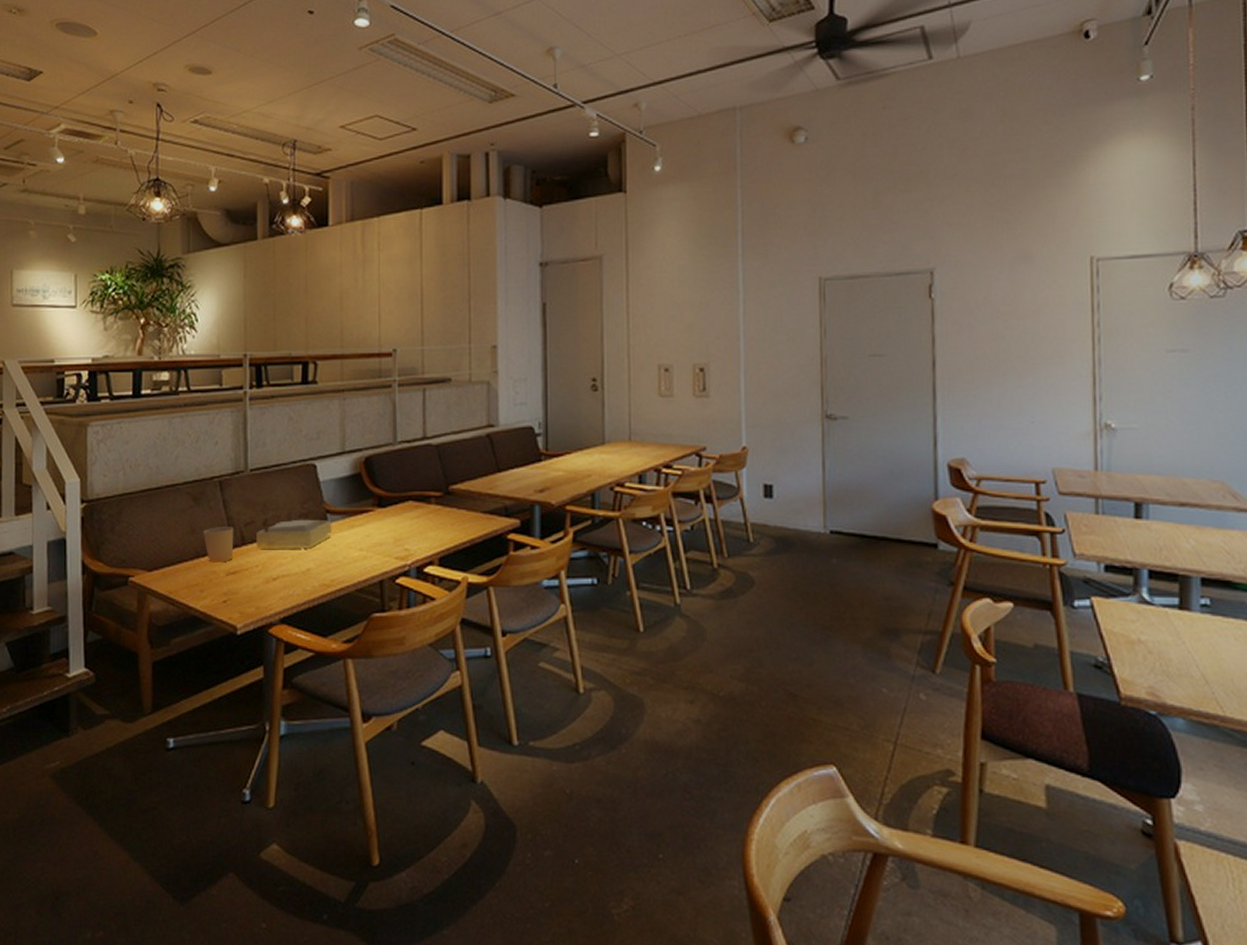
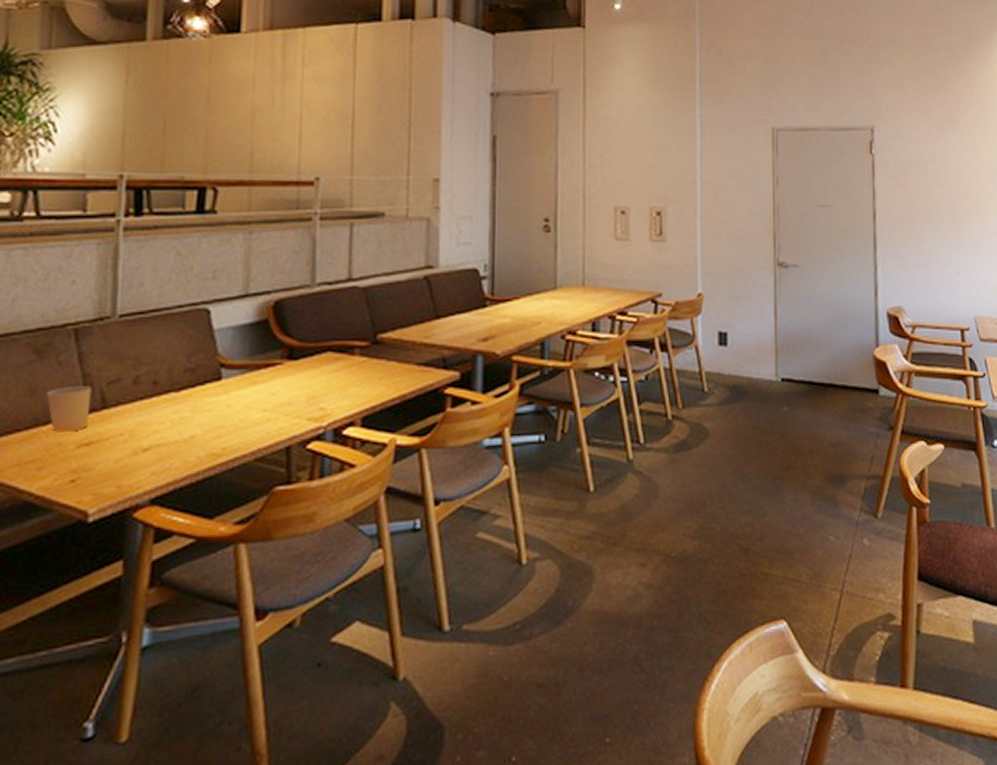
napkin holder: present [256,519,332,550] -> none [122,375,227,414]

